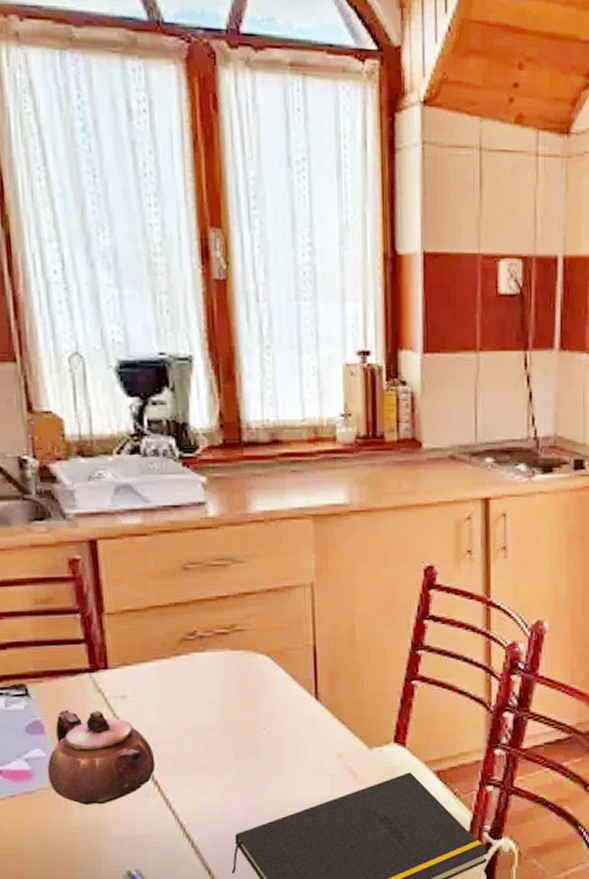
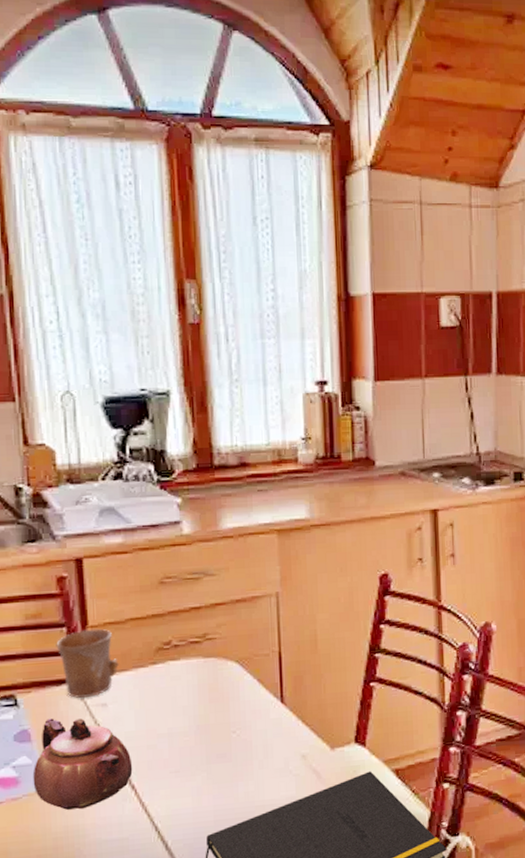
mug: none [69,616,140,689] -> present [56,628,120,698]

